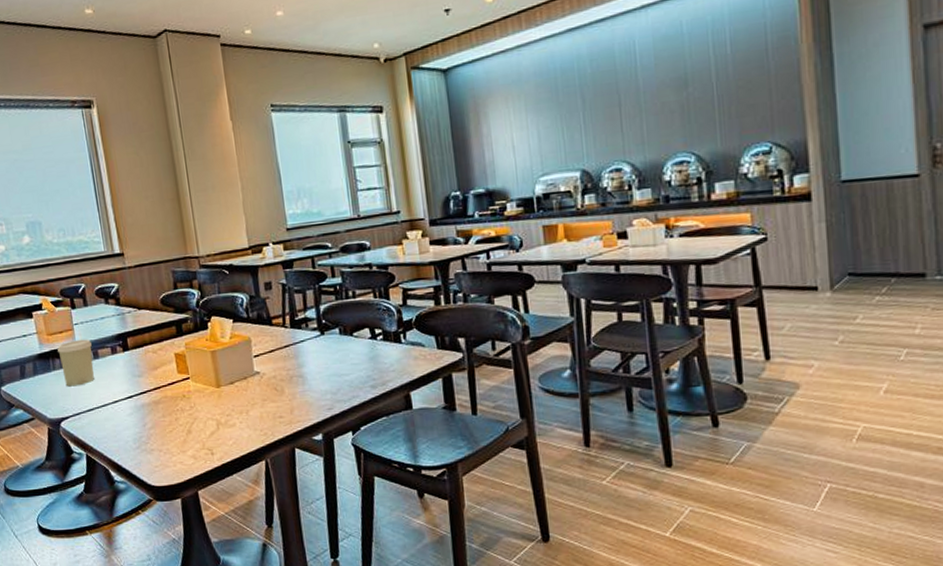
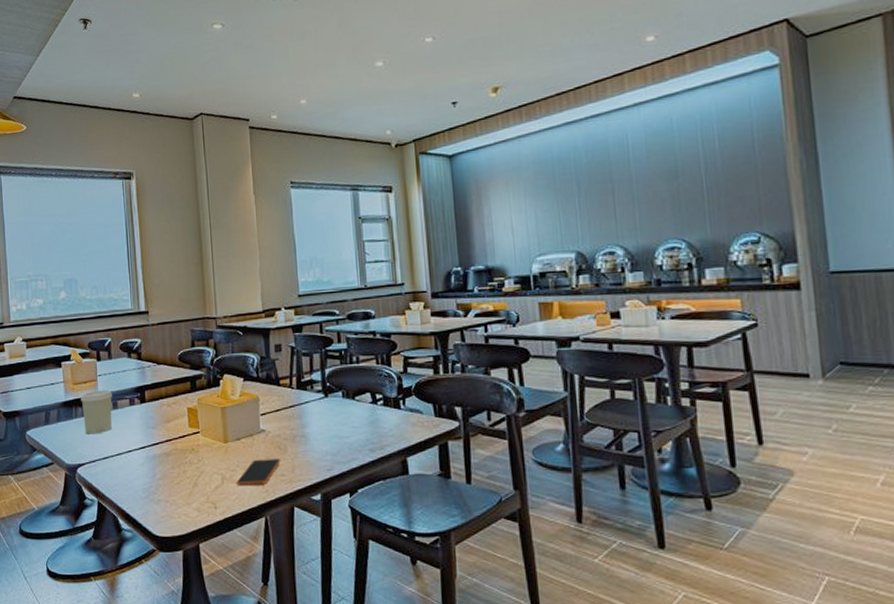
smartphone: none [232,401,278,431] -> present [236,459,281,486]

